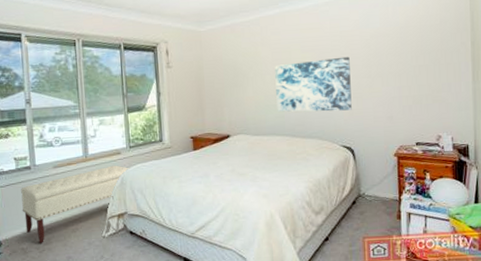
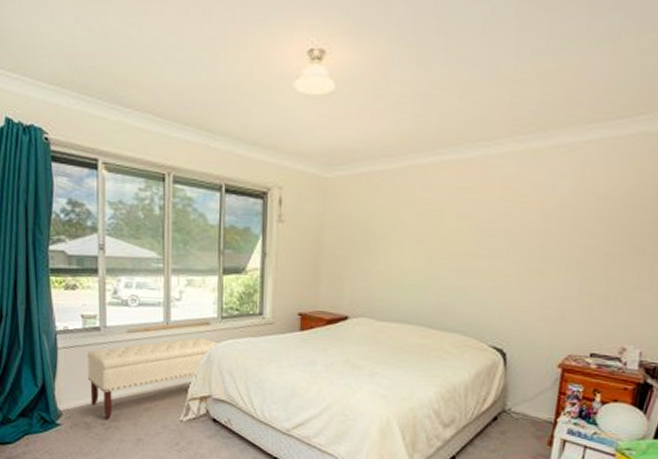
wall art: present [275,56,352,112] -> none [413,230,521,302]

